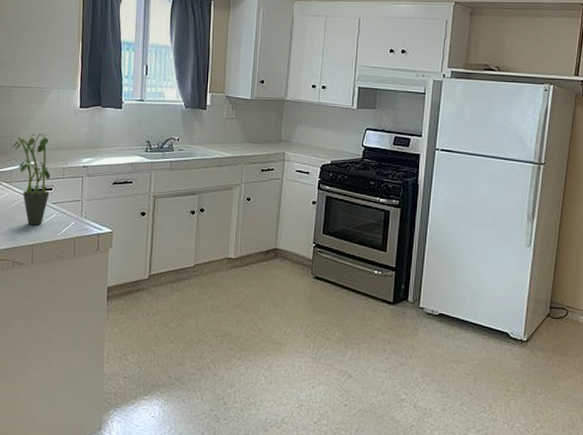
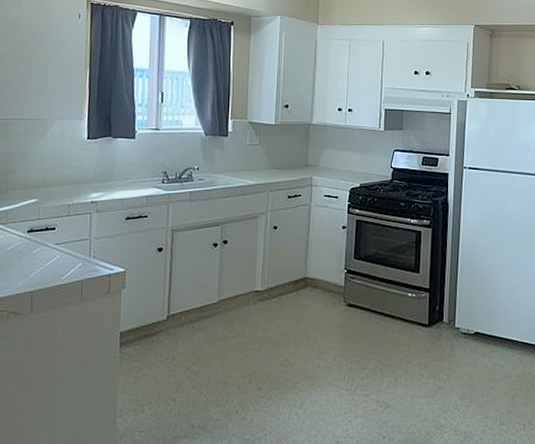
potted plant: present [13,133,51,225] -> none [9,168,54,270]

